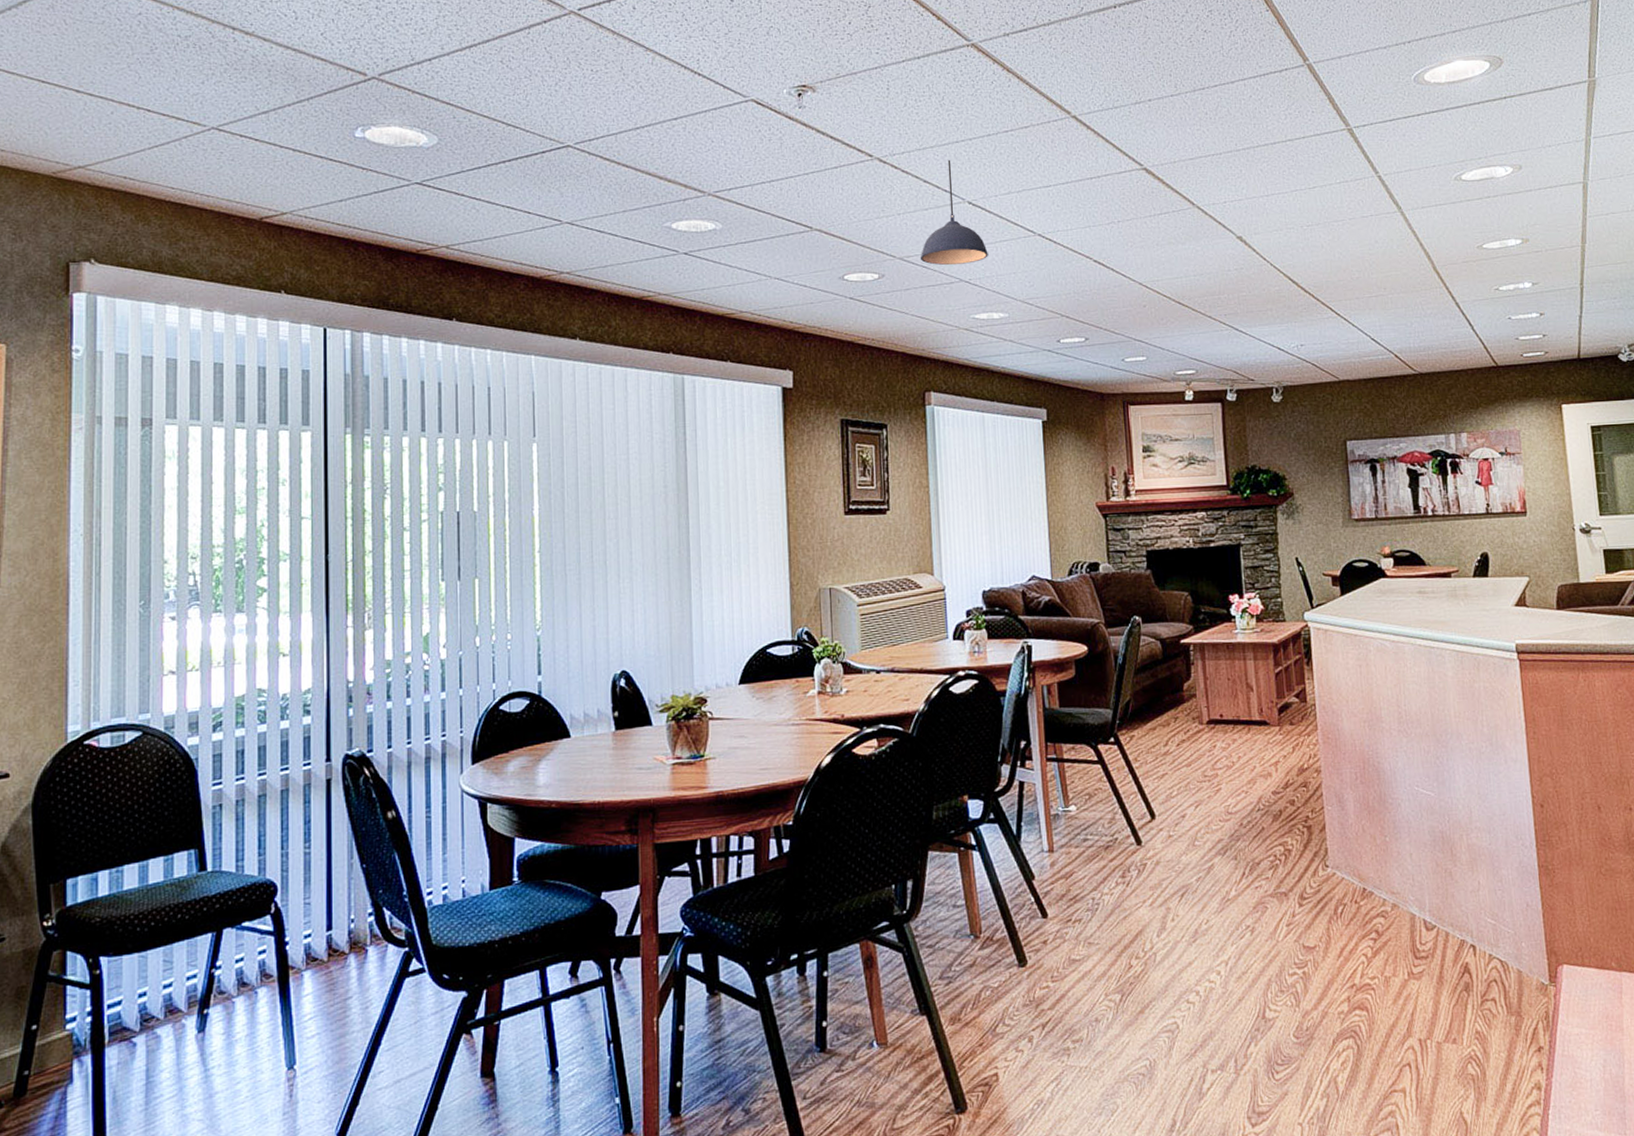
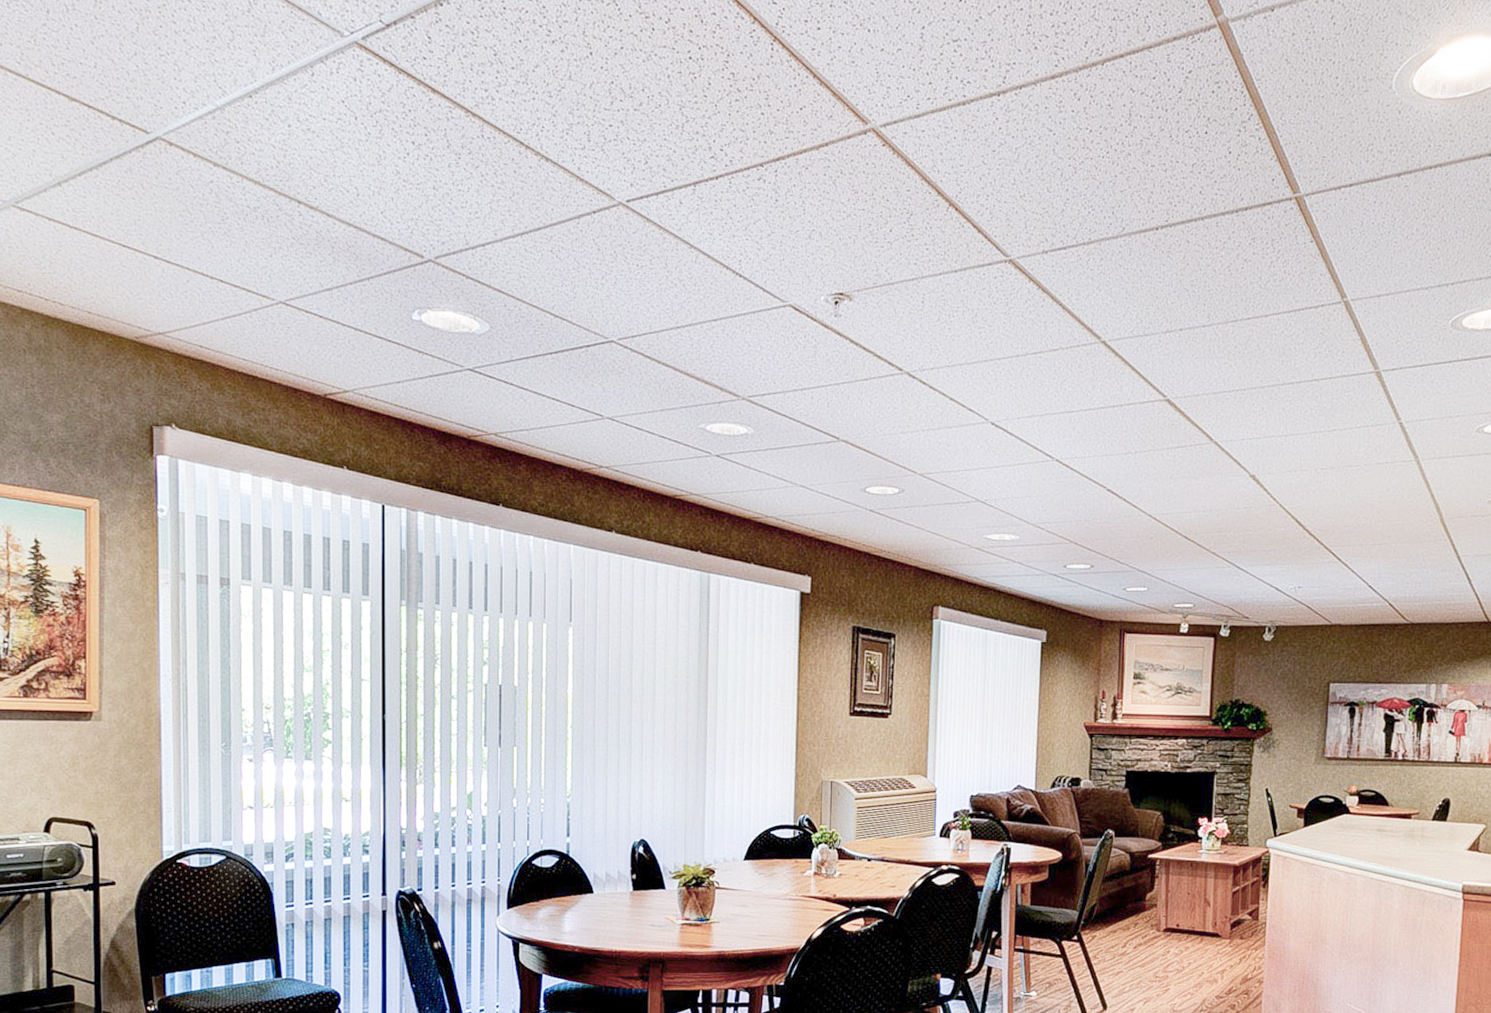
pendant light: present [920,159,988,266] -> none [940,378,1006,485]

